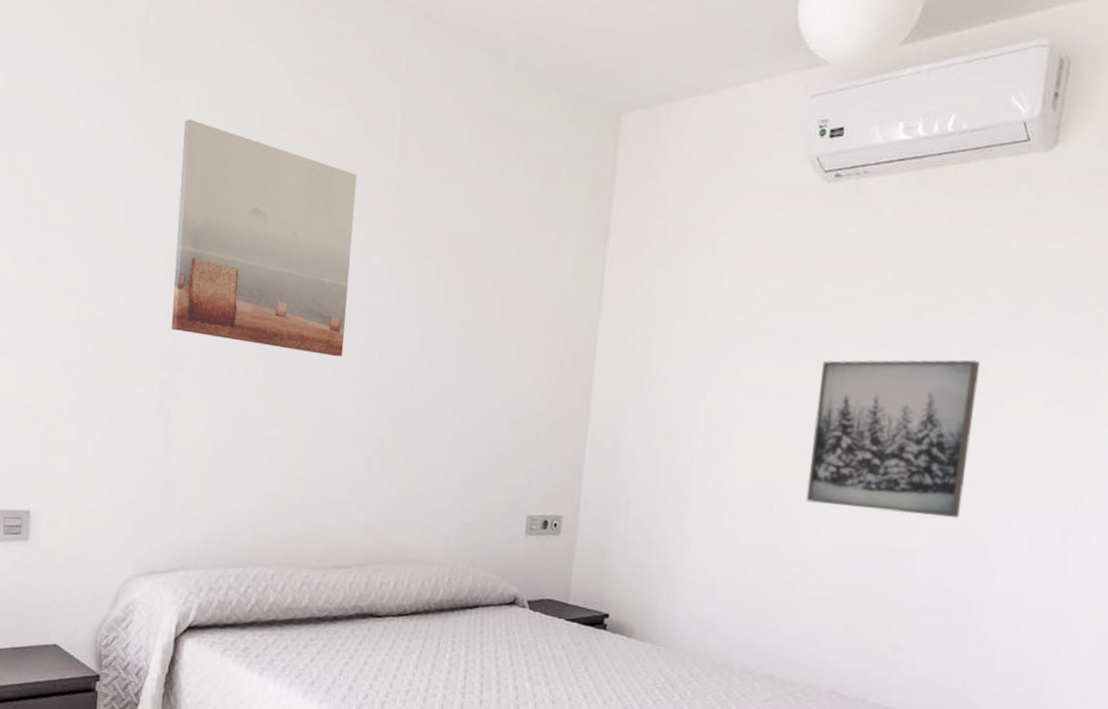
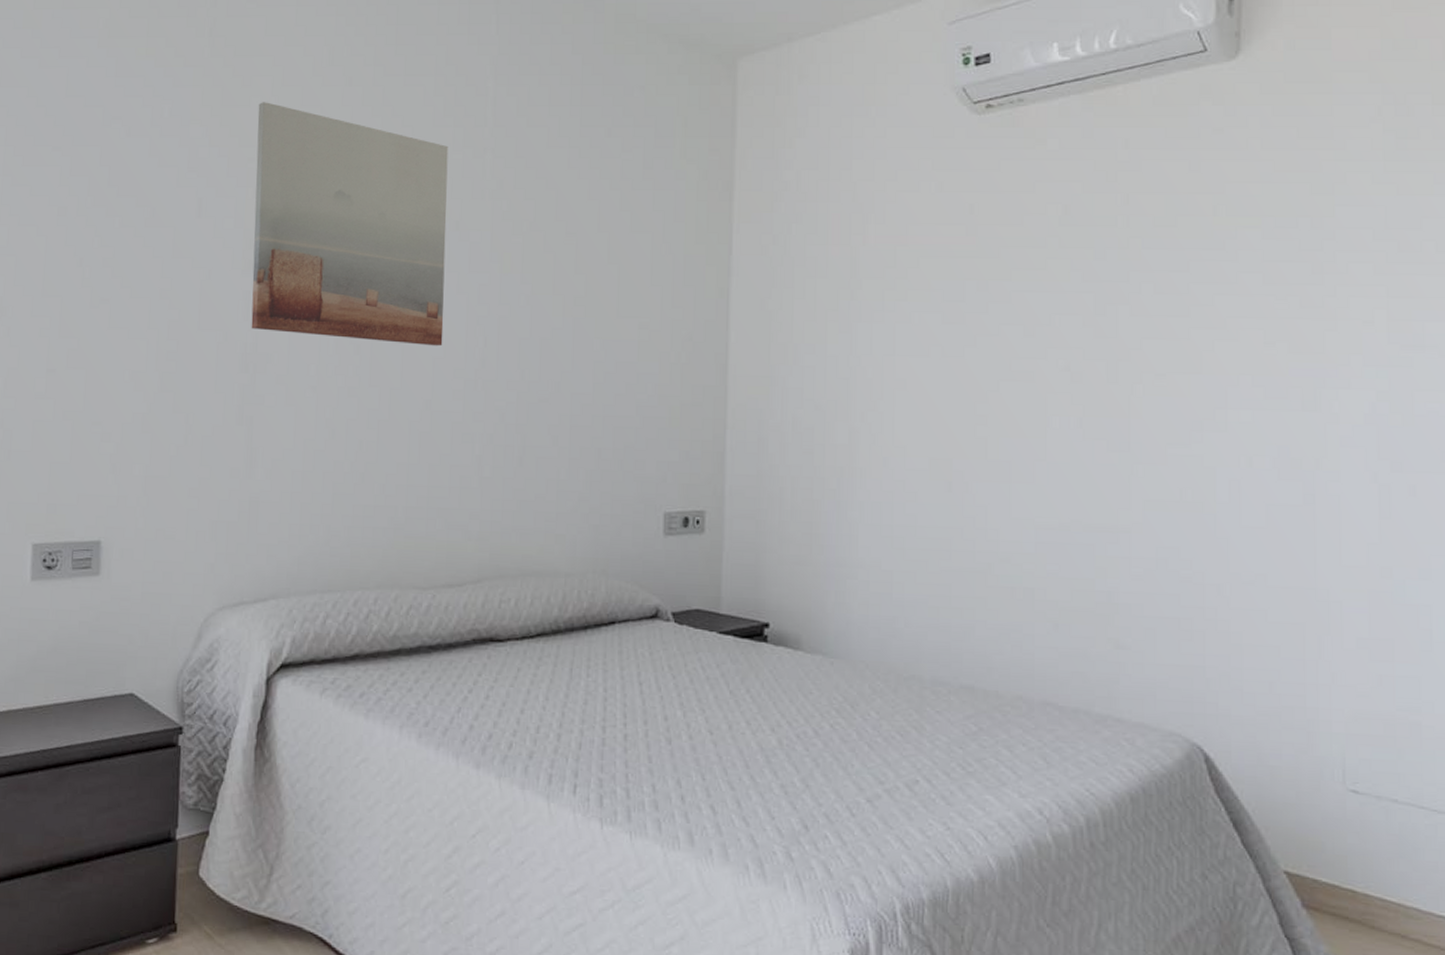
wall art: present [806,359,980,519] -> none [990,300,1181,486]

